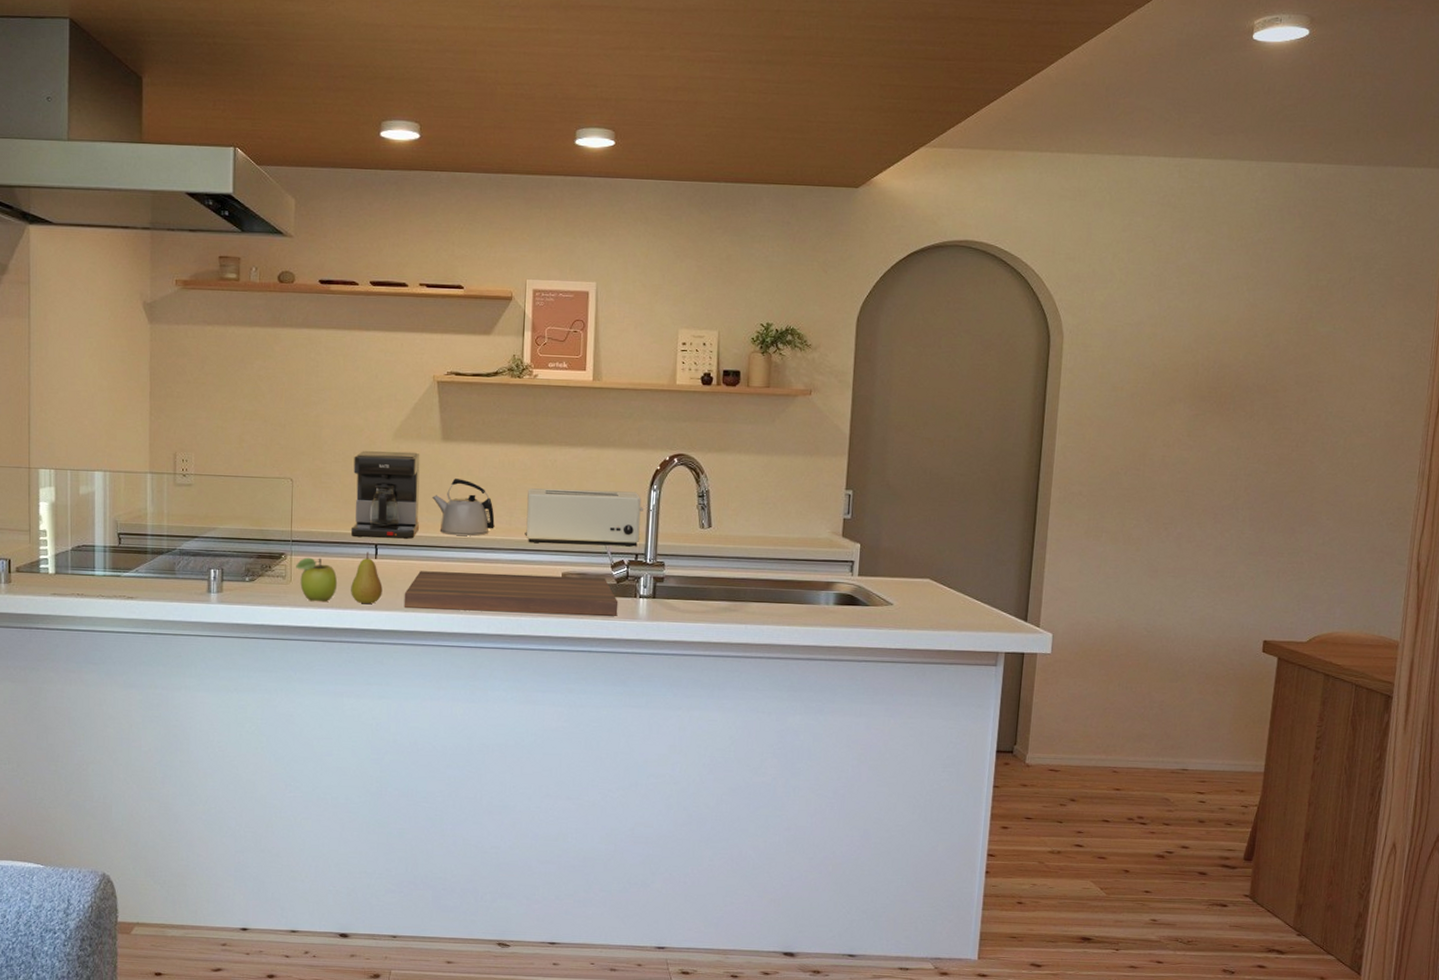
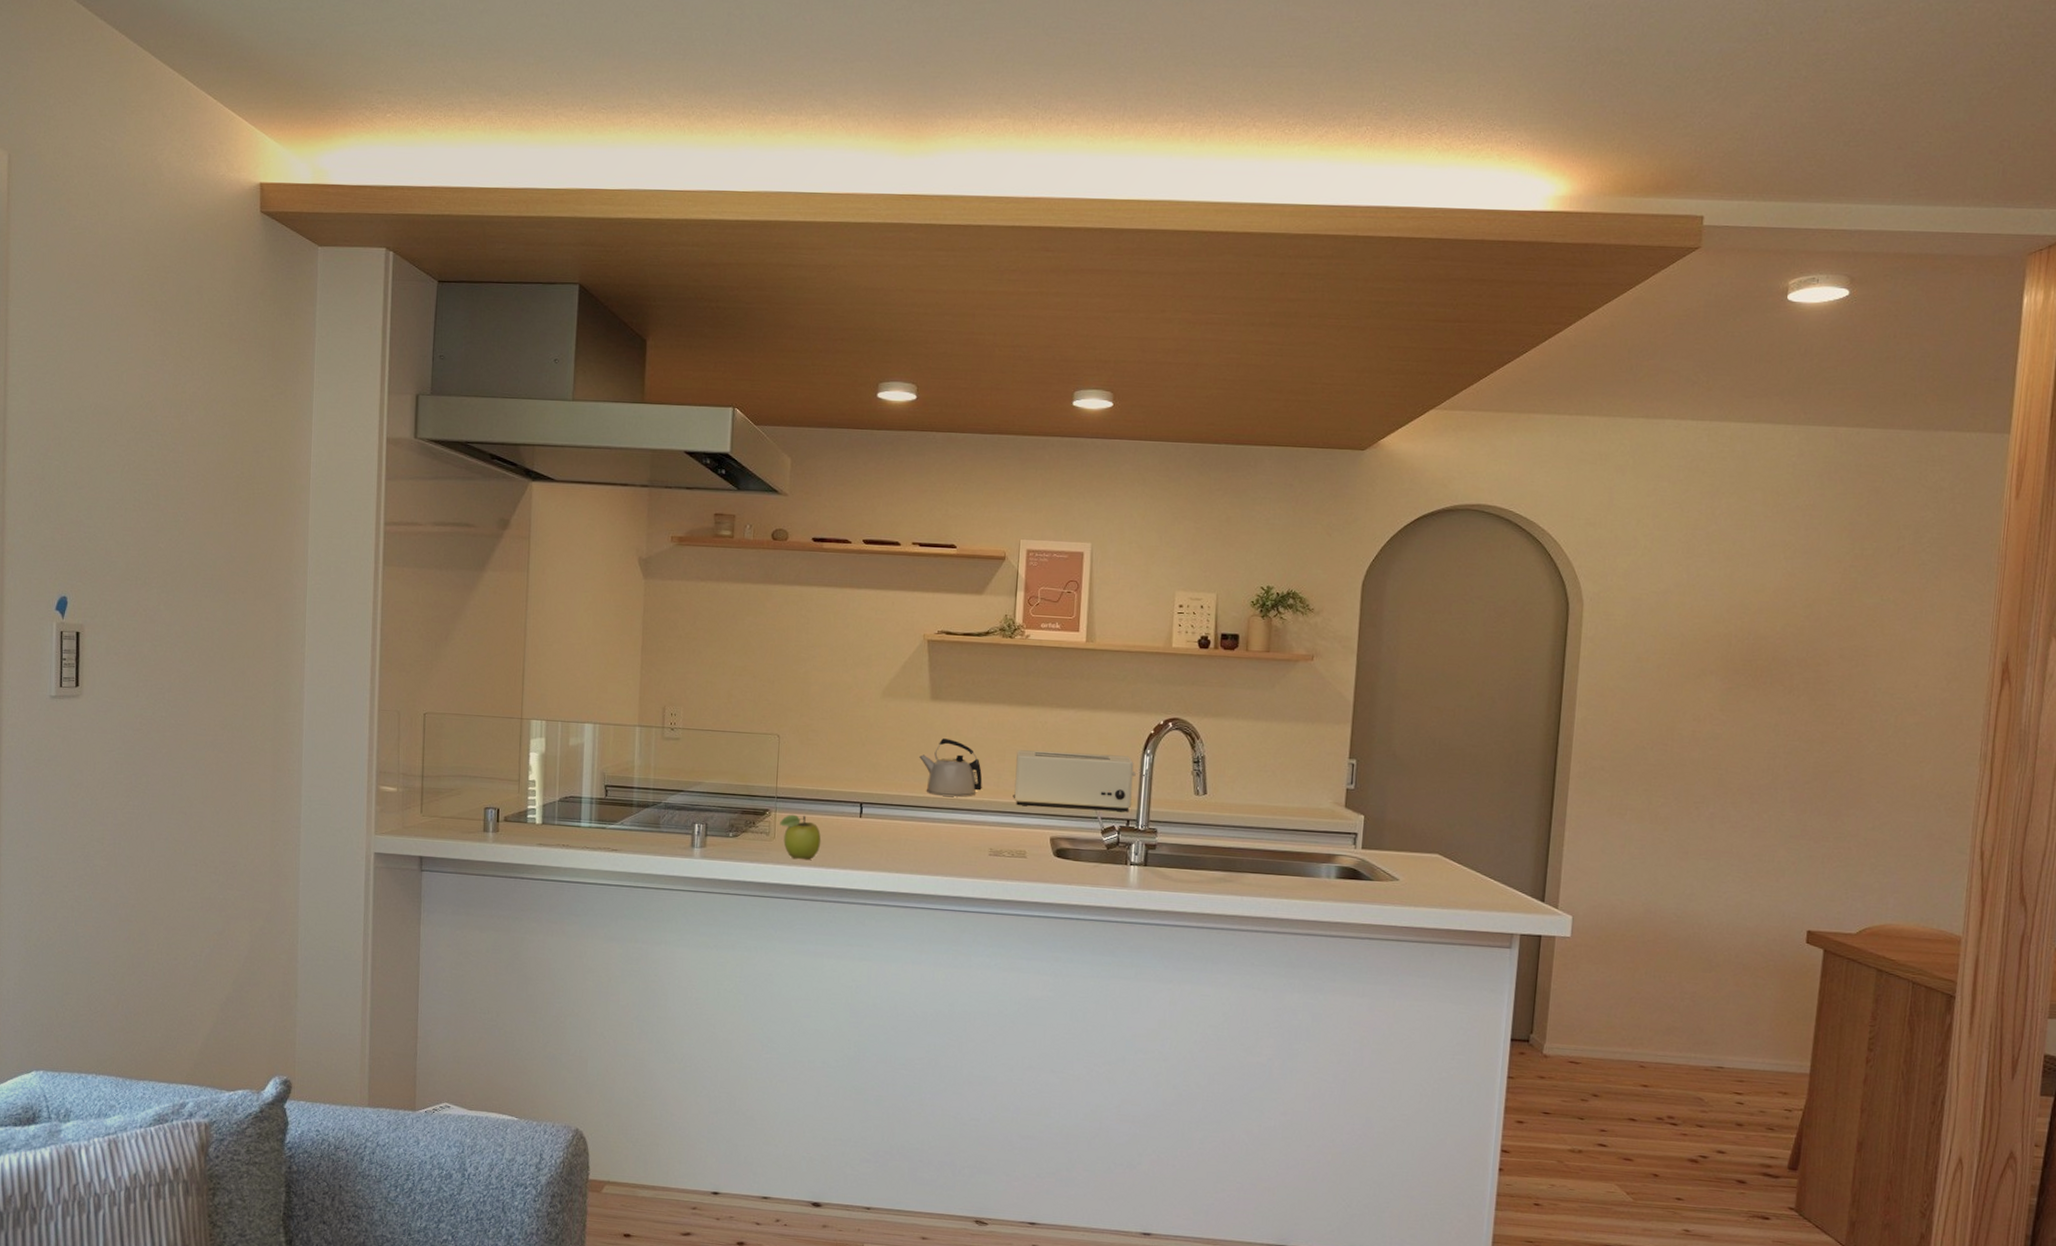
coffee maker: present [350,450,420,540] -> none [836,708,908,799]
fruit: present [351,551,383,604] -> none [834,810,867,863]
cutting board: present [404,571,619,616] -> none [887,831,1108,883]

